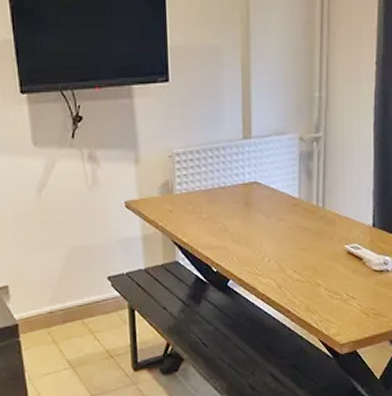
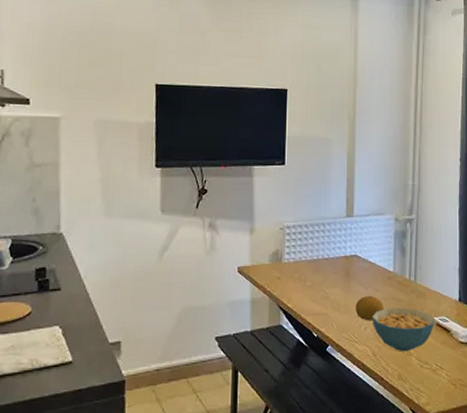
fruit: none [257,225,289,253] -> present [355,295,384,321]
cereal bowl: none [277,236,345,283] -> present [373,308,435,352]

